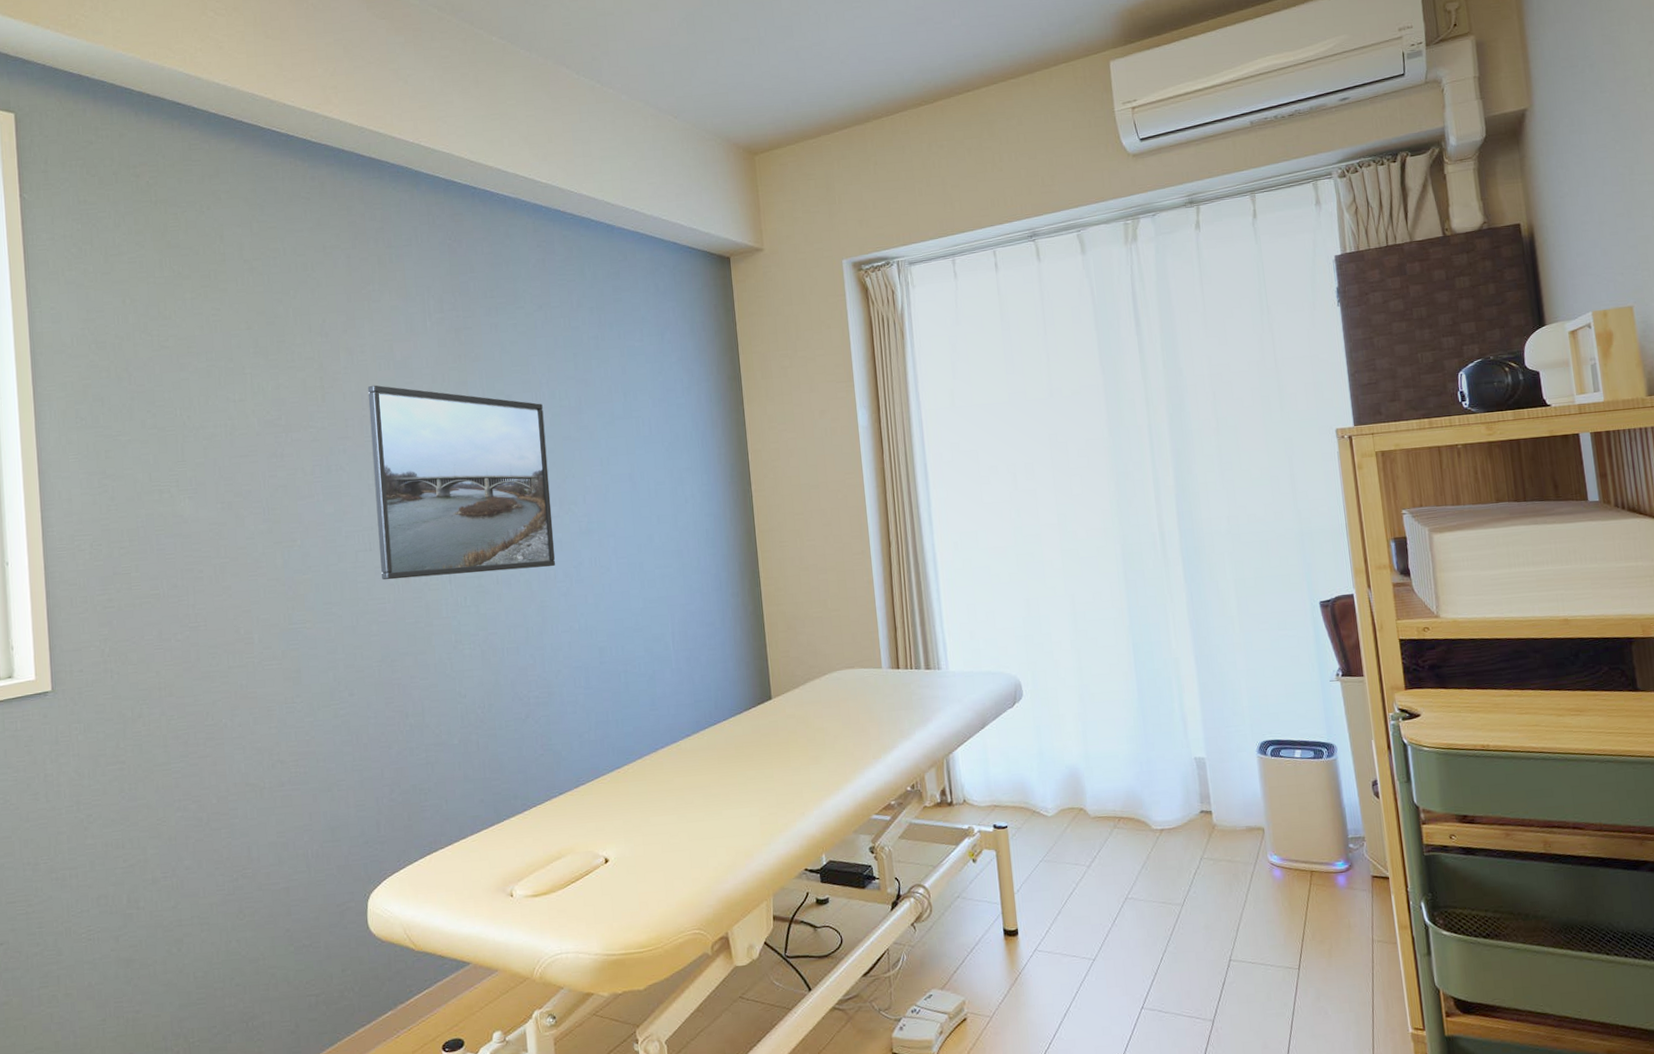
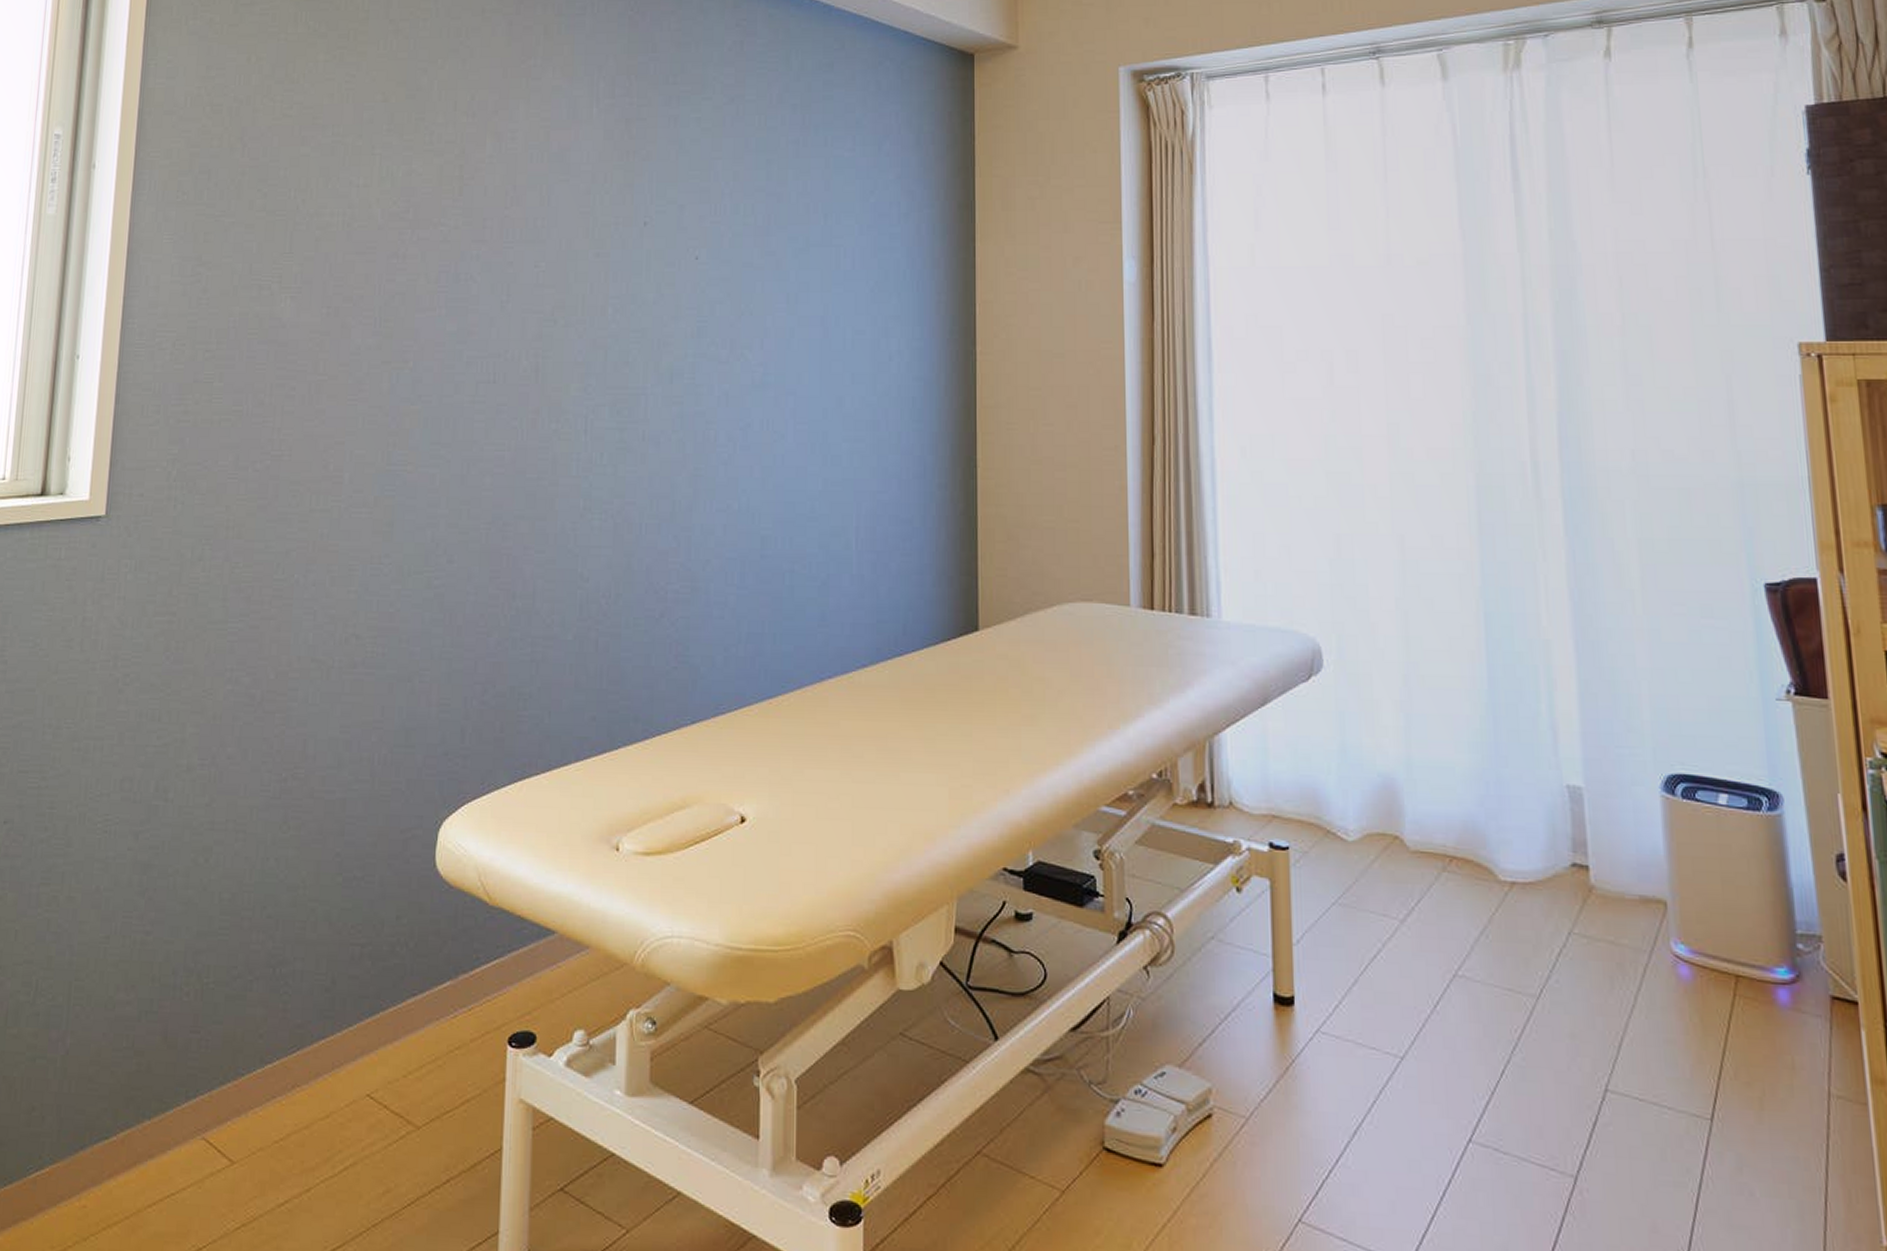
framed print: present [367,385,555,580] -> none [504,180,722,426]

